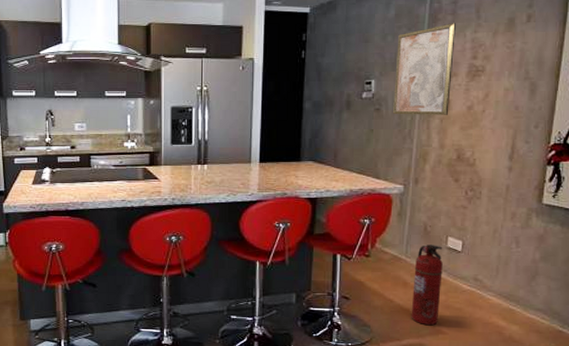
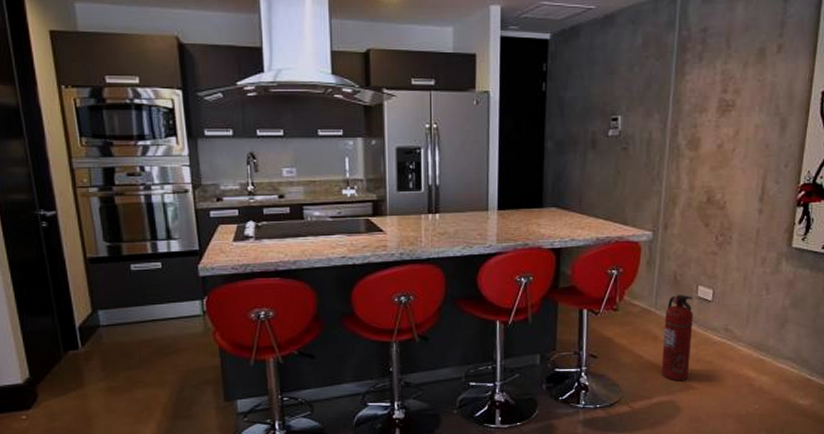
wall art: present [393,23,456,115] -> none [641,53,705,155]

